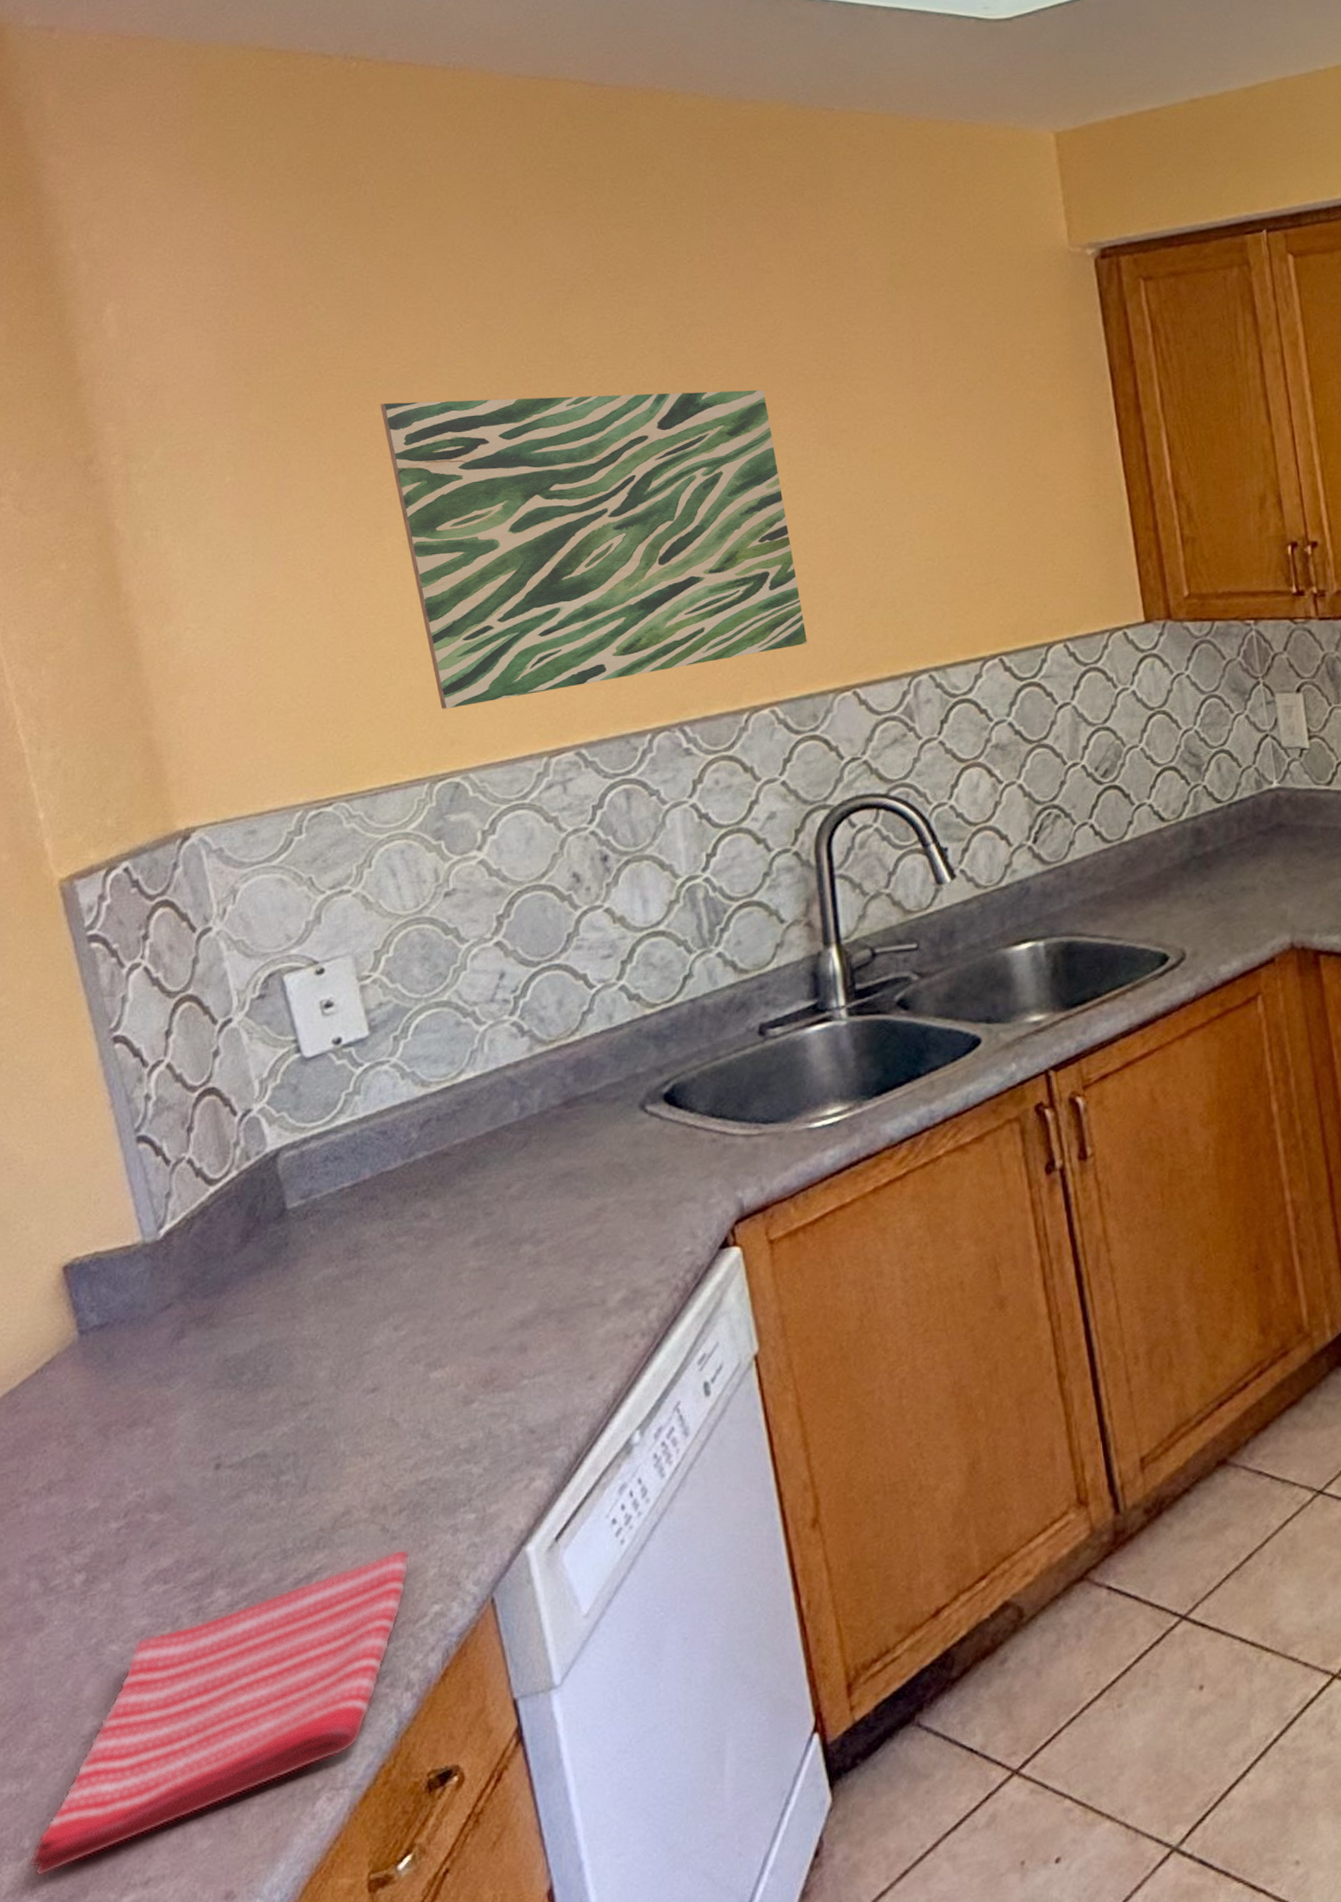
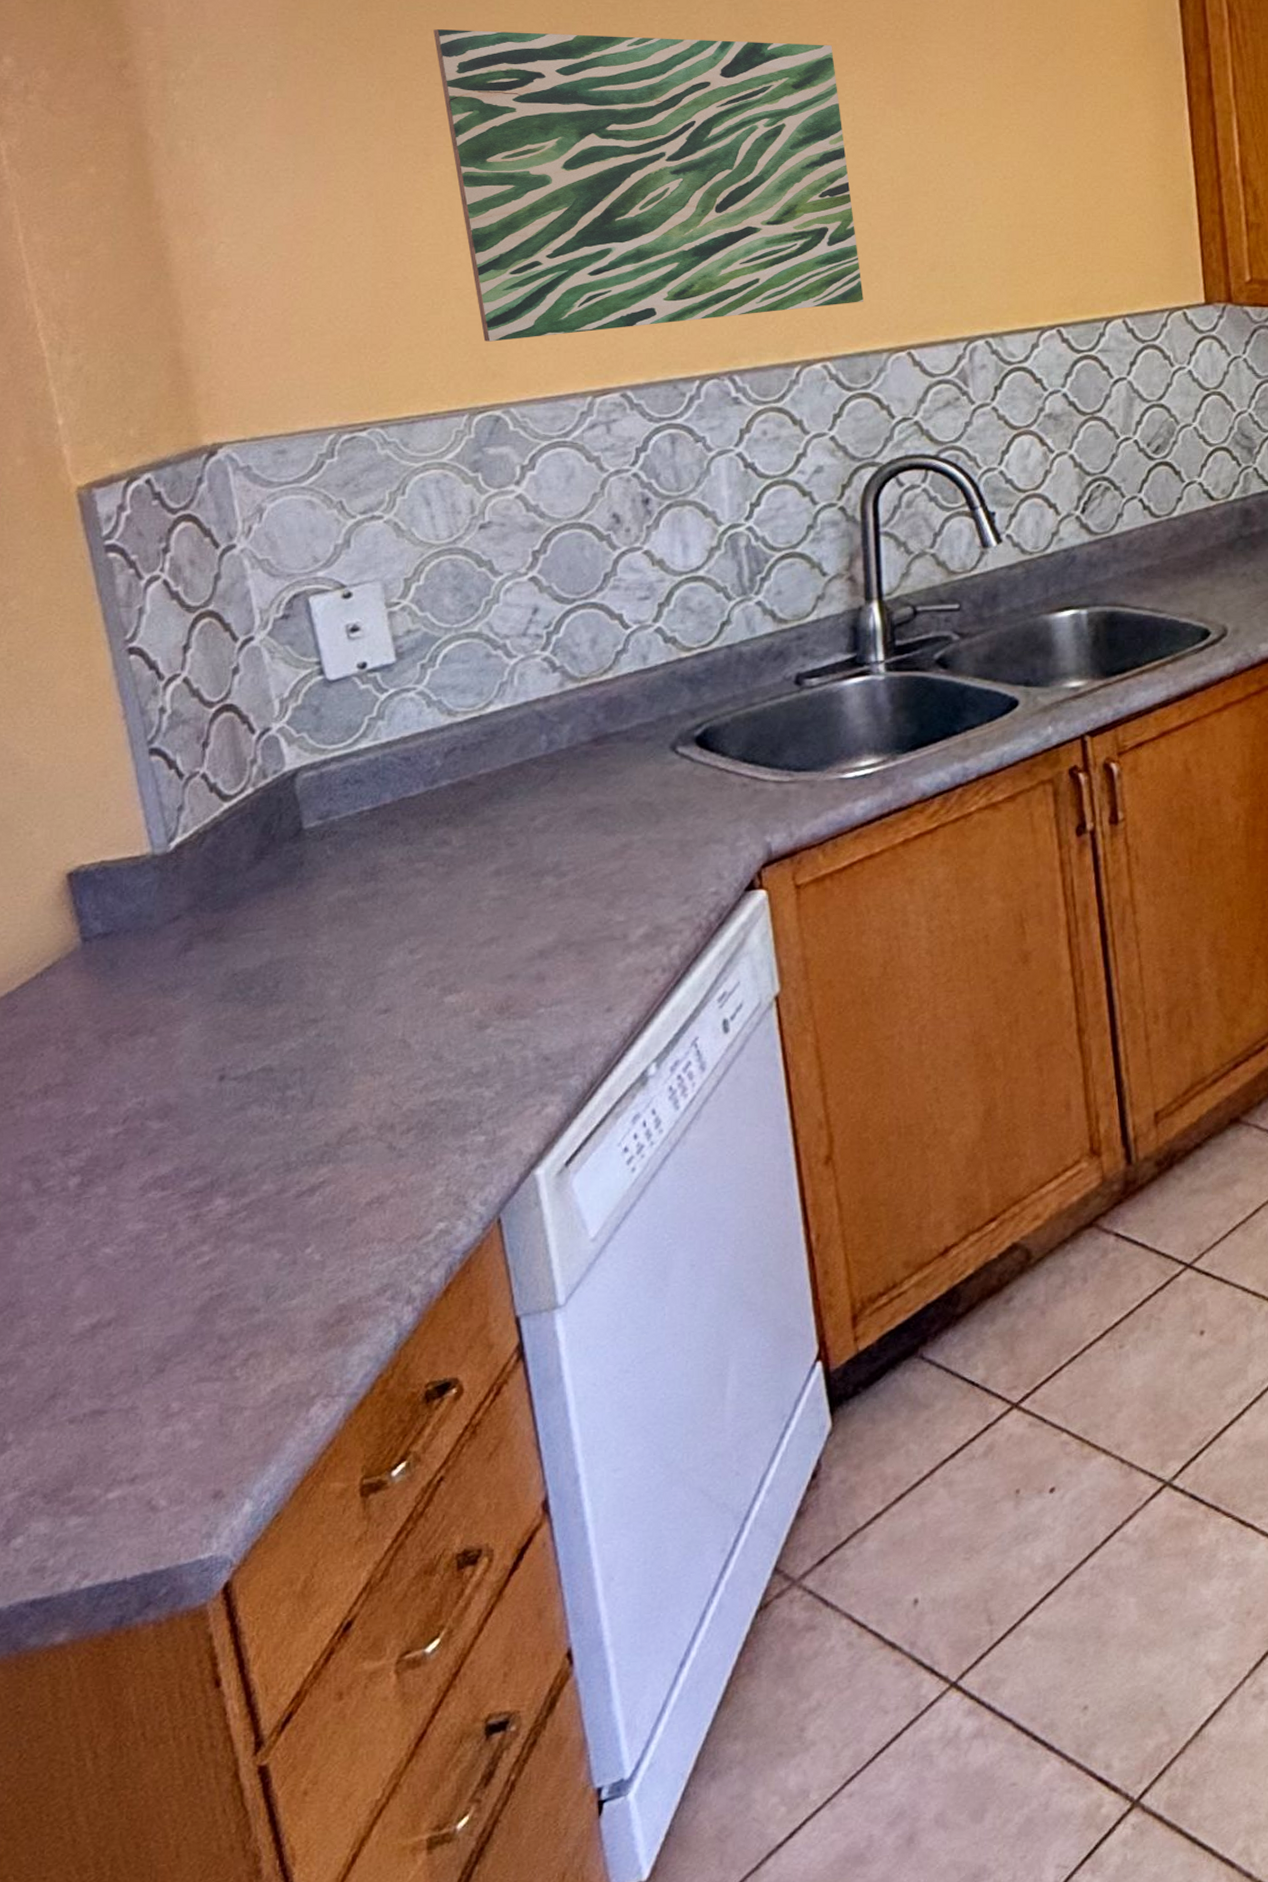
dish towel: present [28,1549,410,1876] -> none [11,1167,417,1469]

